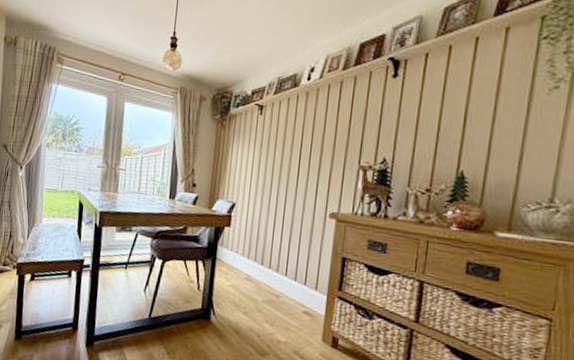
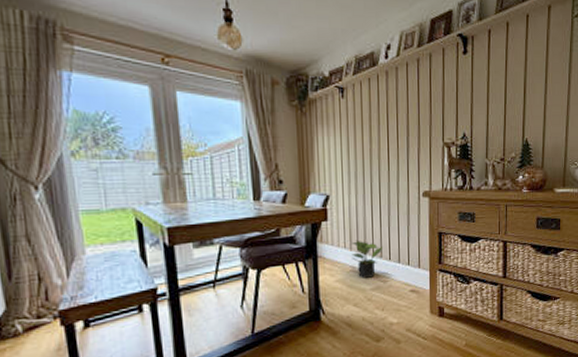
potted plant: none [248,249,281,290] -> present [351,240,383,278]

